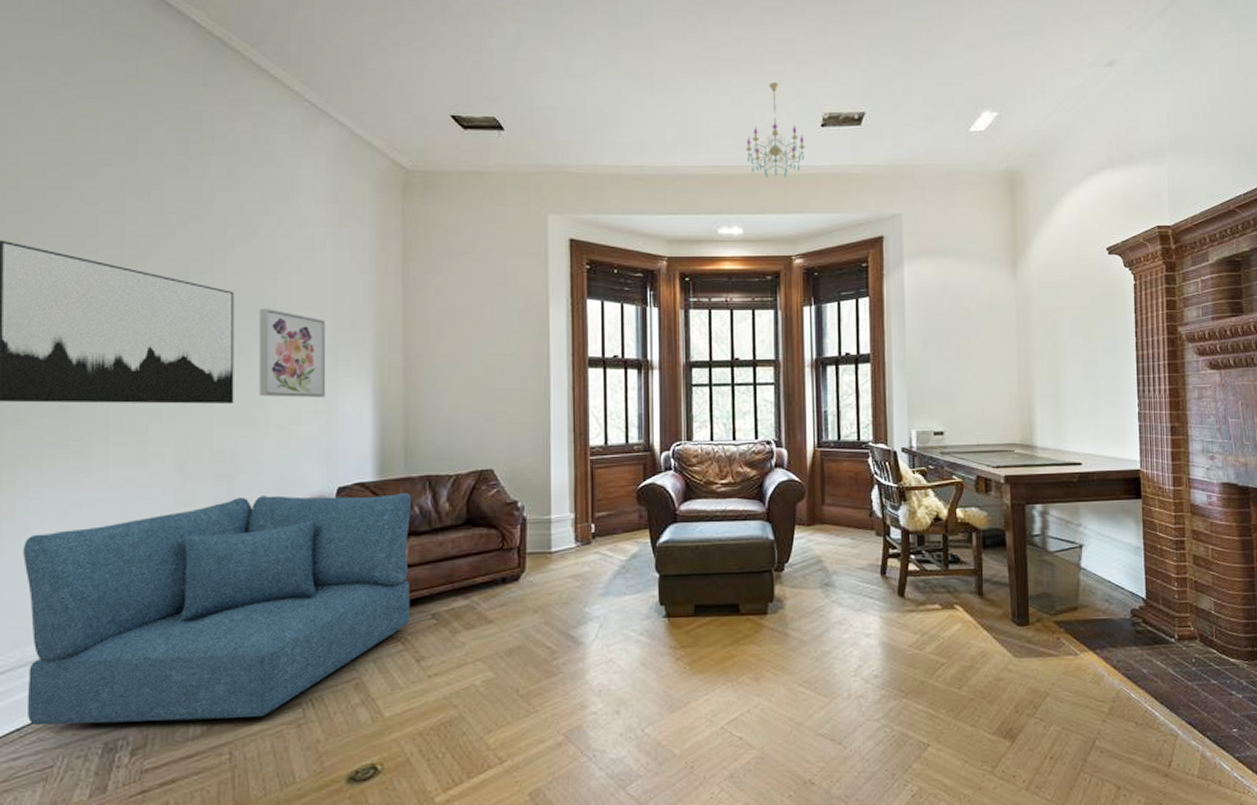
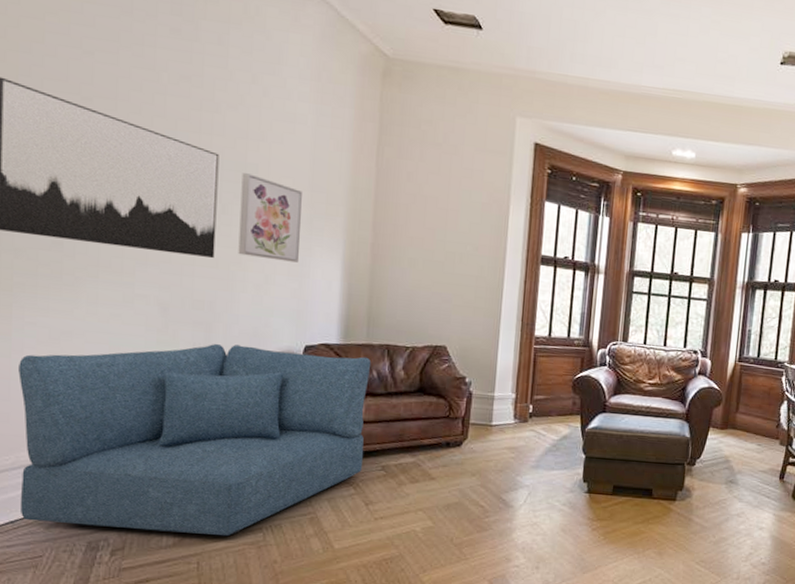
chandelier: present [746,81,806,178] -> none [707,14,763,109]

